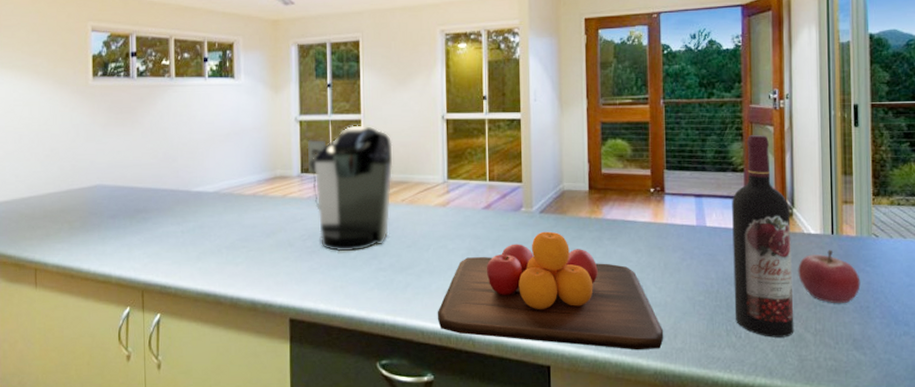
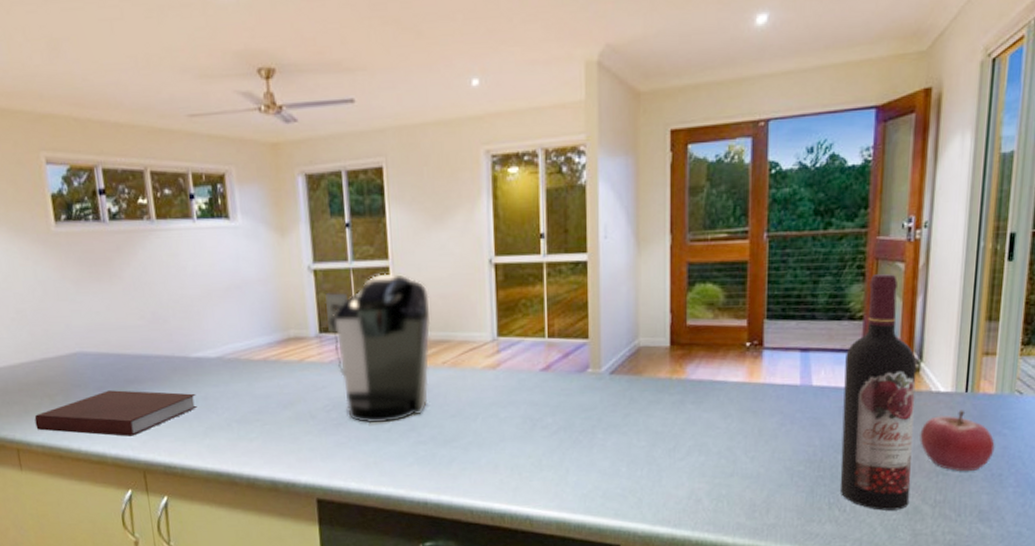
notebook: none [54,218,194,259] -> present [34,390,198,436]
chopping board: present [437,231,664,350] -> none [488,395,754,527]

